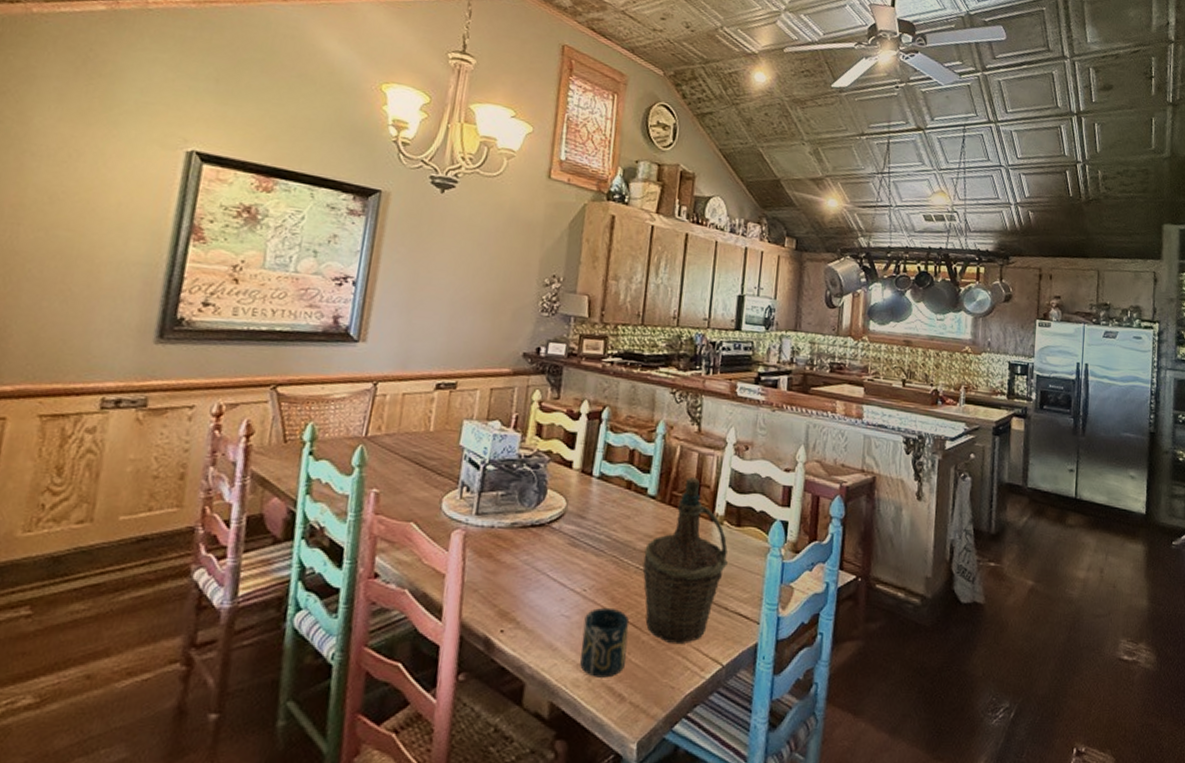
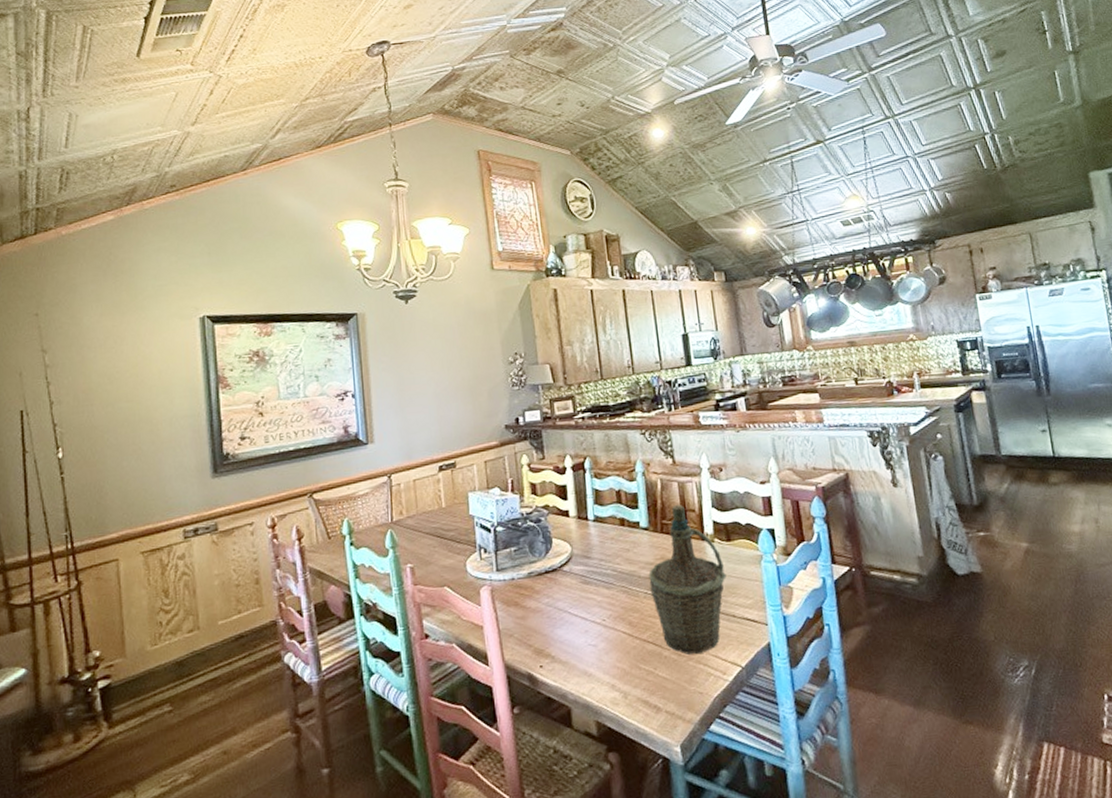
cup: present [580,607,629,678] -> none [609,631,654,694]

